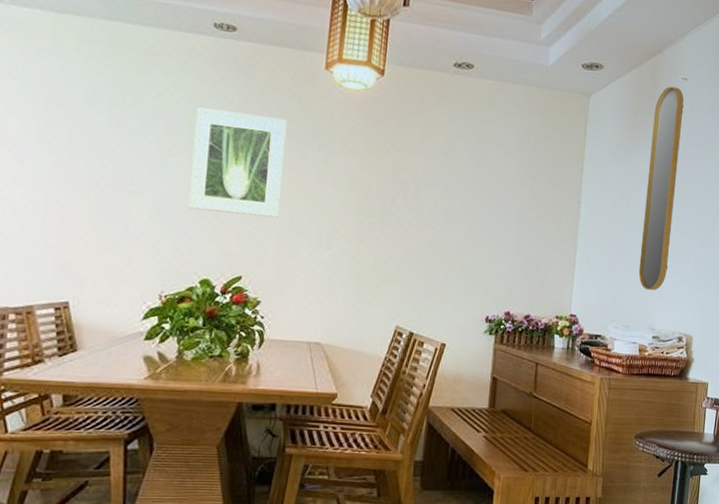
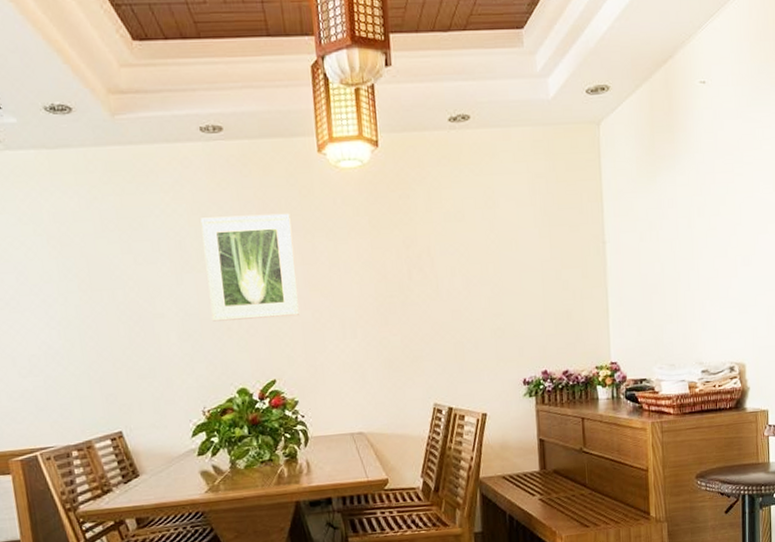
home mirror: present [638,86,684,291] -> none [673,93,710,324]

